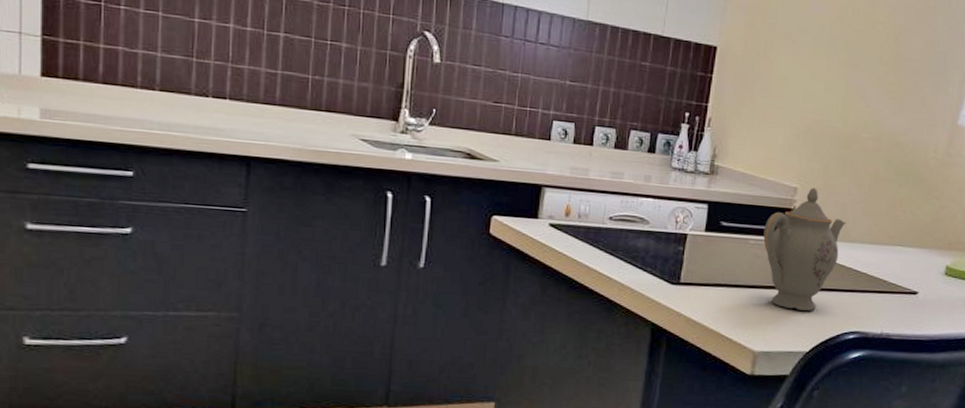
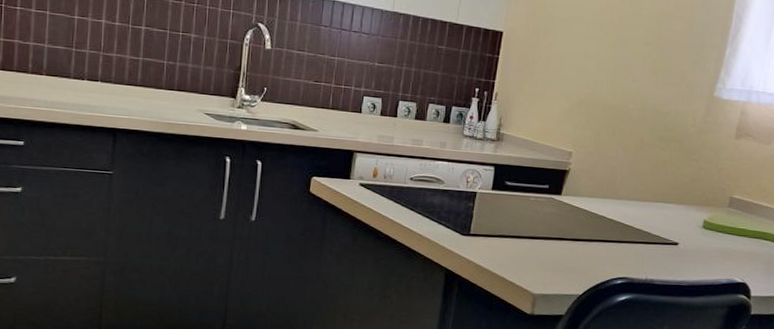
teapot: present [763,187,847,311] -> none [542,151,615,259]

